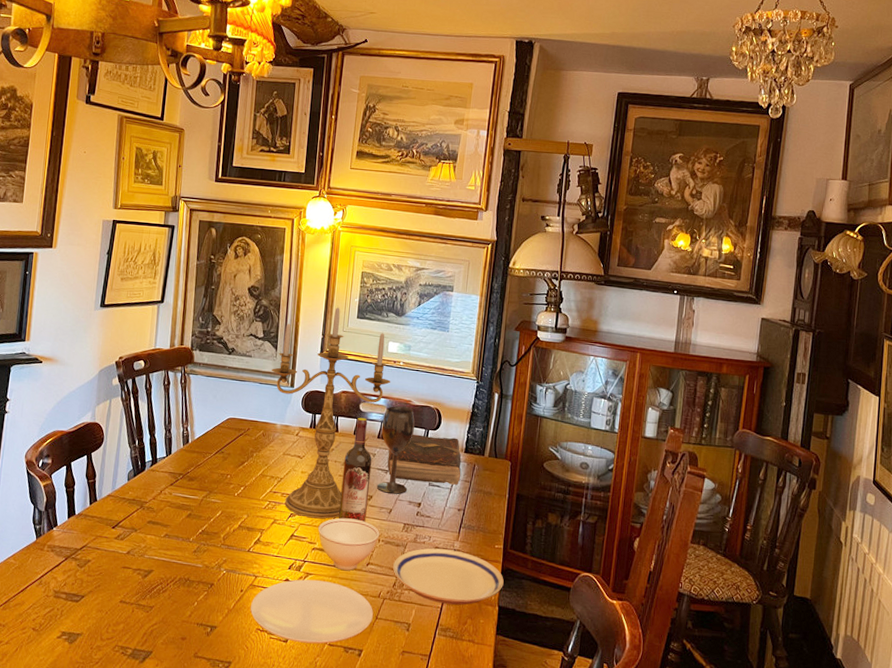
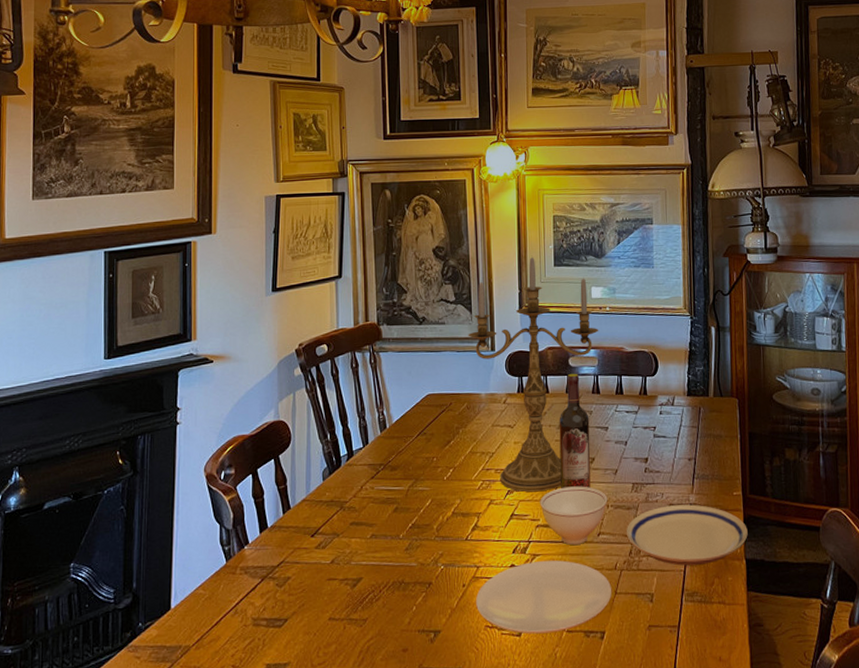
wine glass: present [376,406,415,494] -> none [595,355,632,452]
book: present [387,434,462,485] -> none [605,381,687,435]

